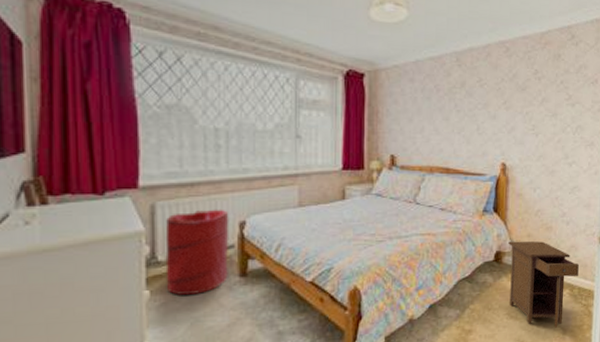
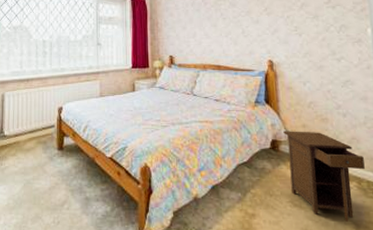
laundry hamper: present [165,209,229,295] -> none [9,98,51,161]

